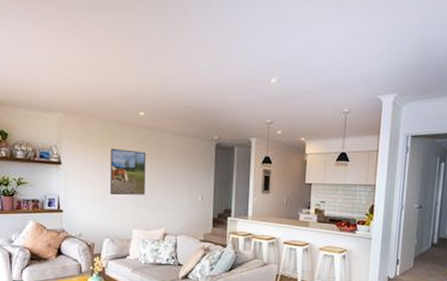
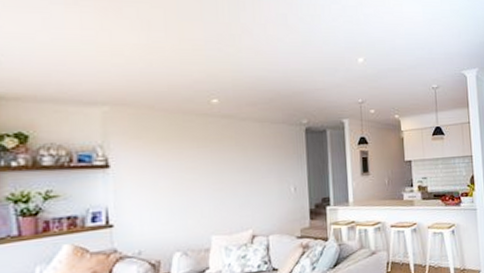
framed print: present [110,148,146,195] -> none [177,142,225,198]

